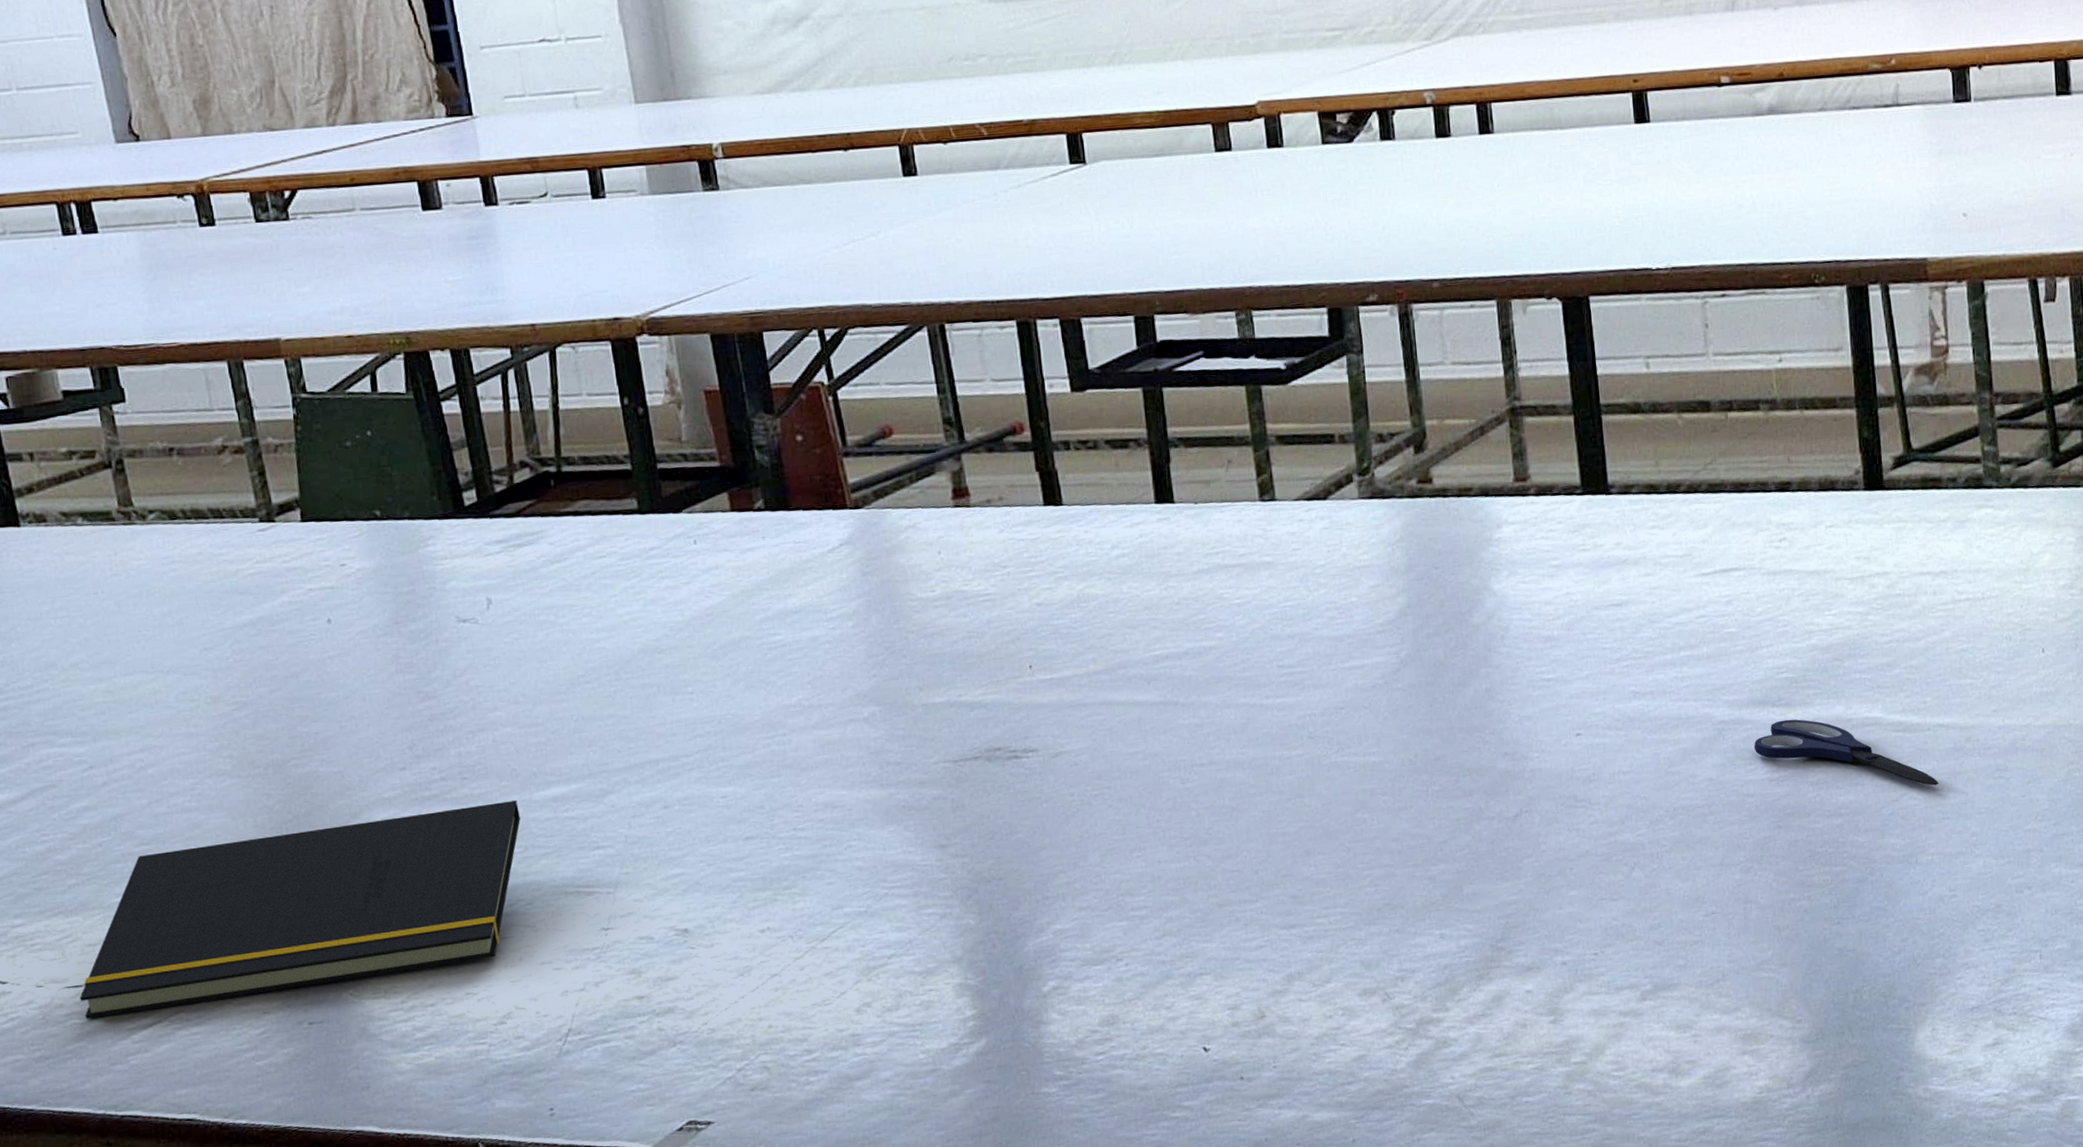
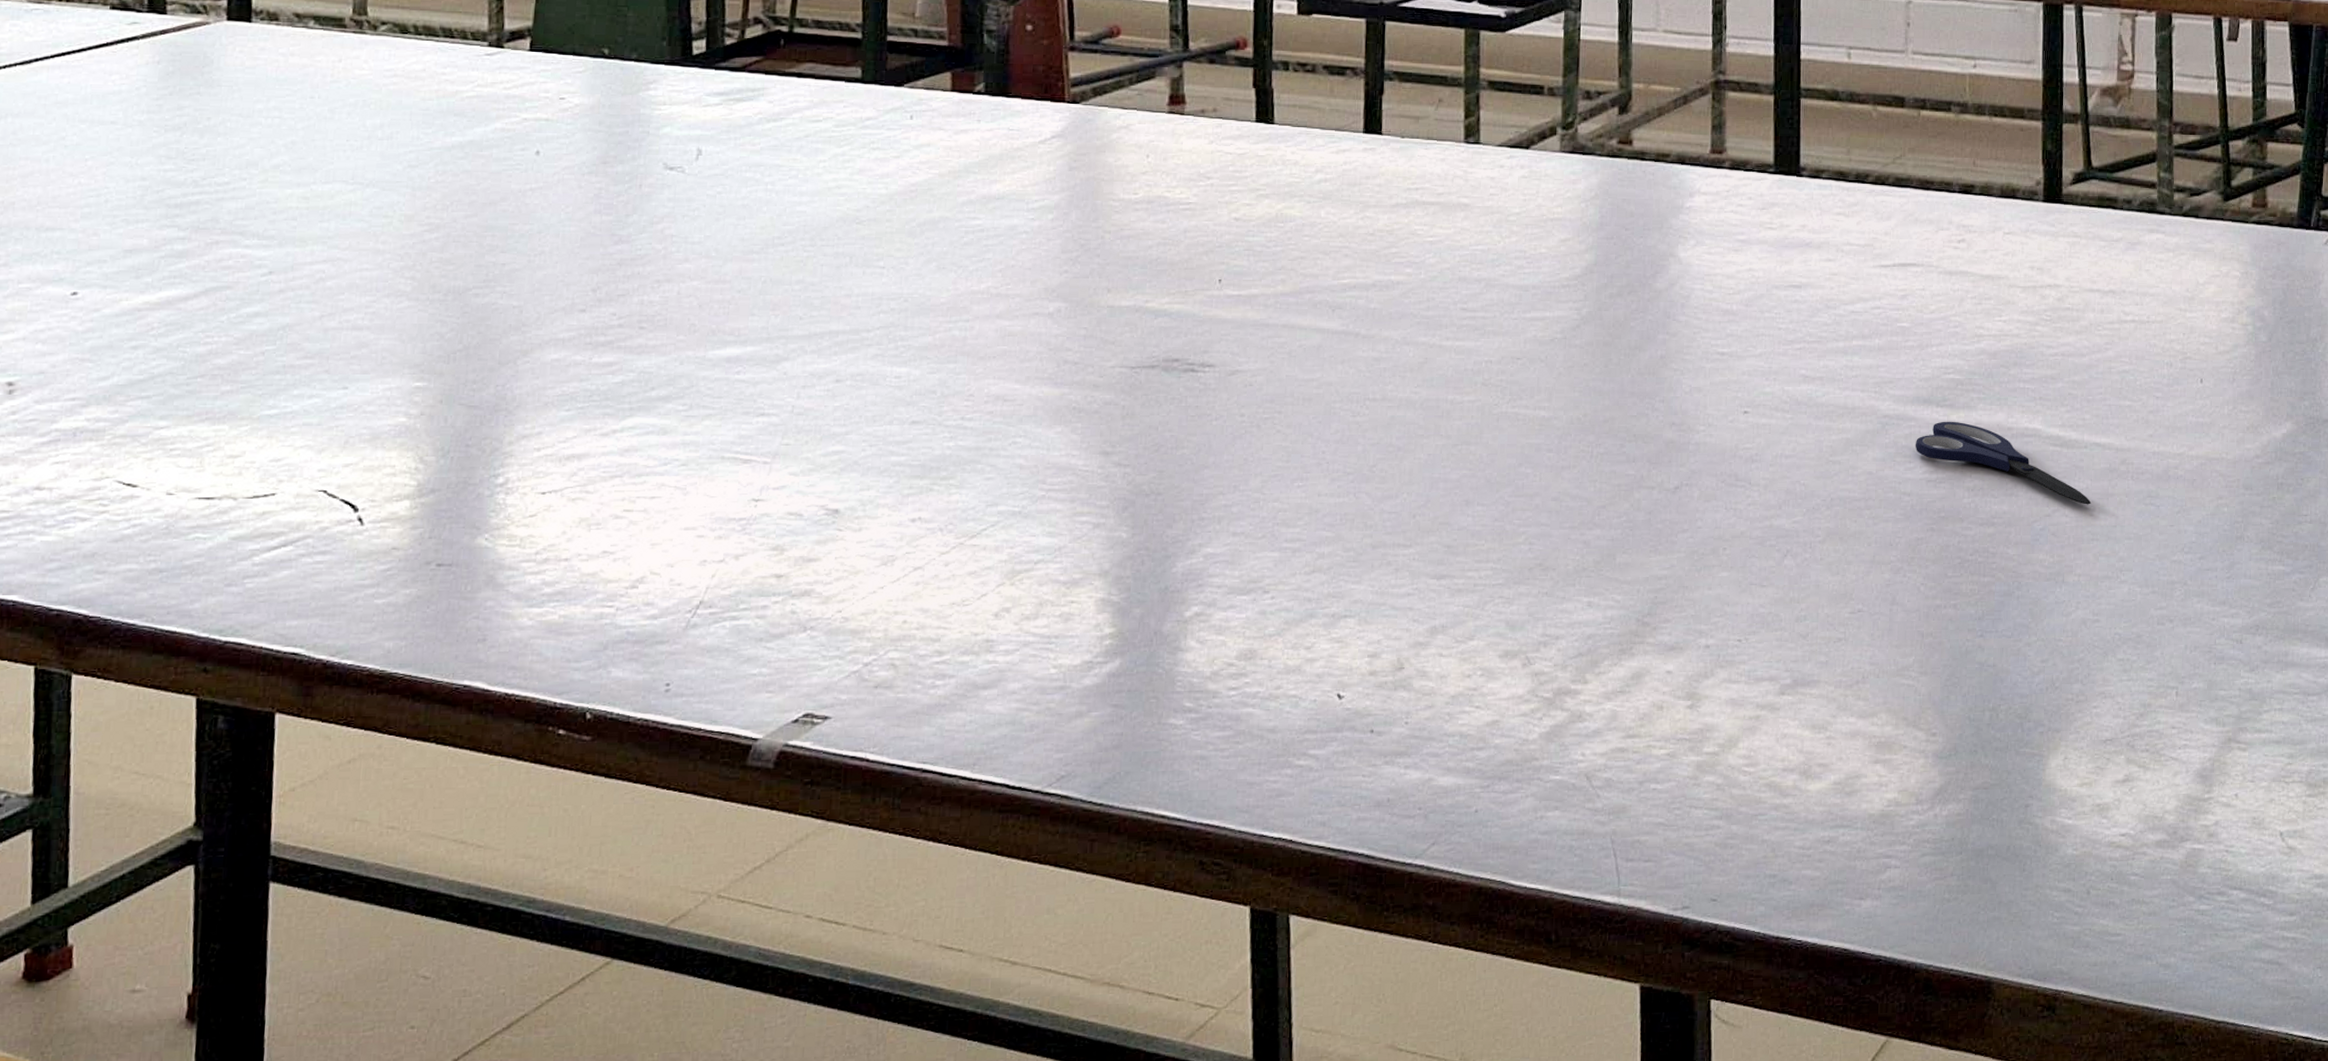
notepad: present [79,800,521,1019] -> none [208,356,691,534]

